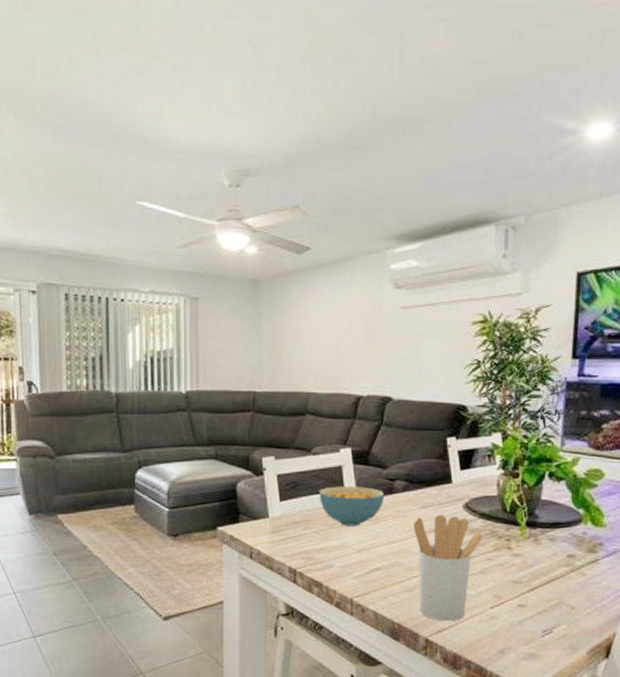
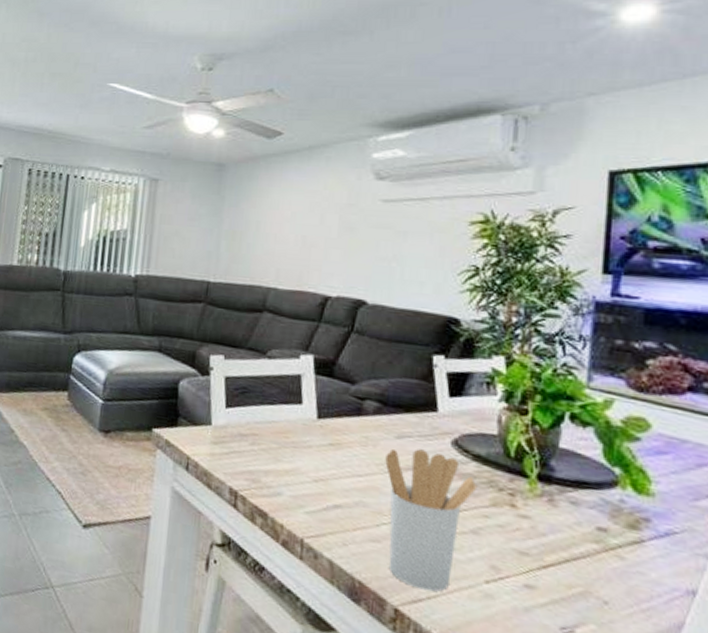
cereal bowl: present [319,486,385,526] -> none [271,398,352,450]

